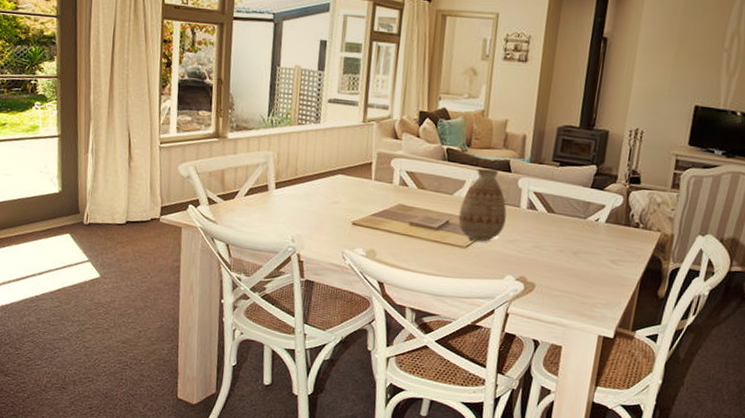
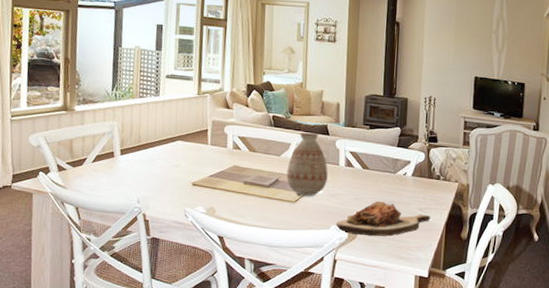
cutting board: none [510,250,623,291] -> present [335,201,430,237]

